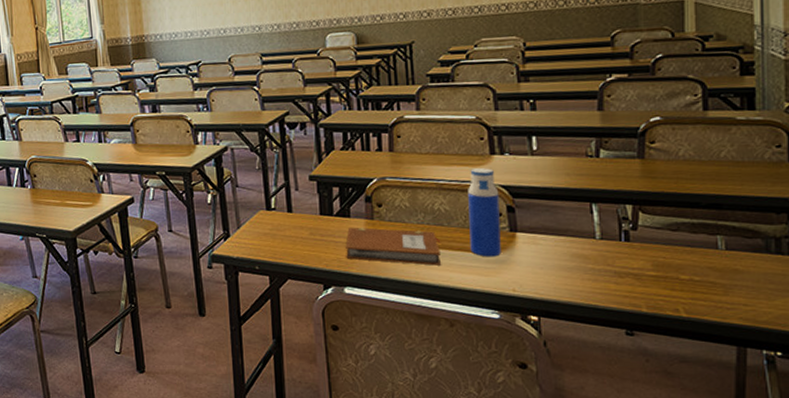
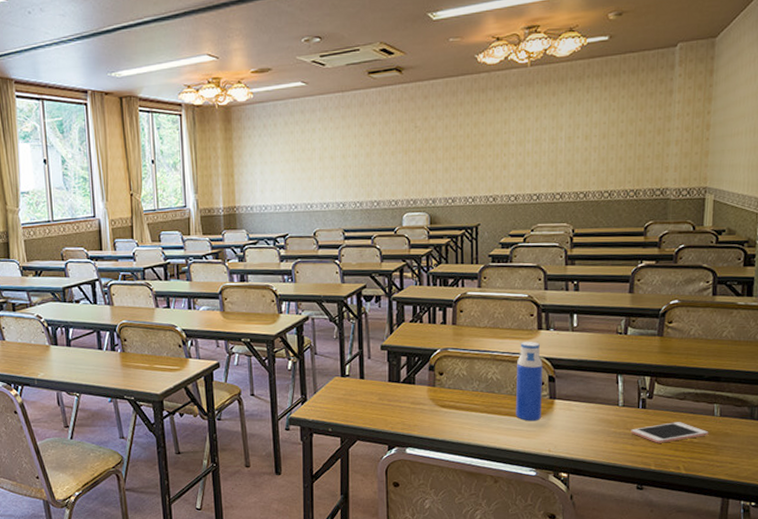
notebook: present [345,227,441,266] -> none [409,393,492,429]
cell phone: none [613,257,713,282] -> present [631,422,709,443]

